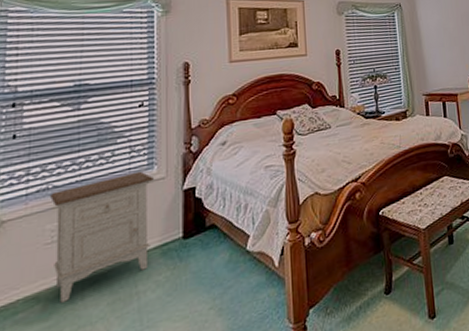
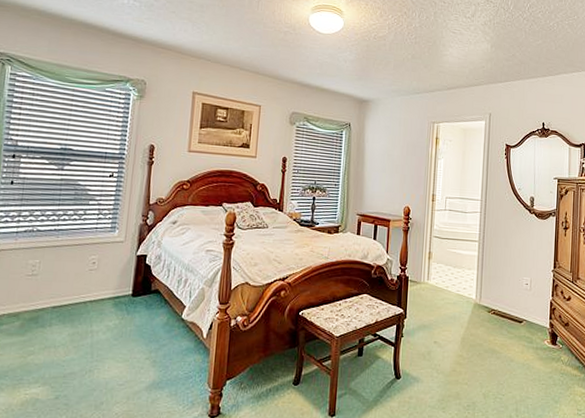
nightstand: present [50,171,155,303] -> none [31,232,116,325]

